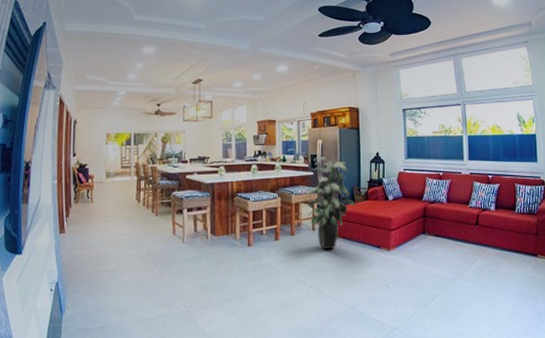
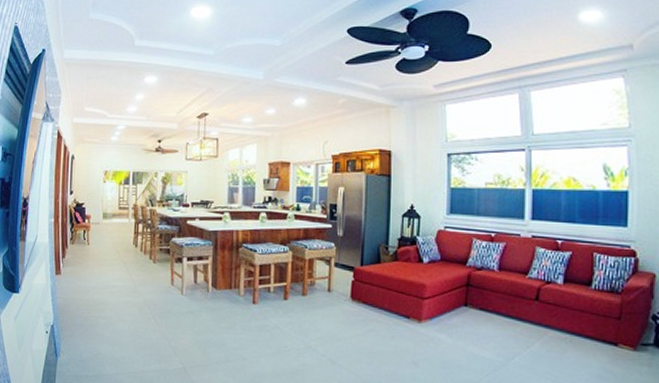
indoor plant: present [308,157,356,249] -> none [323,207,382,315]

